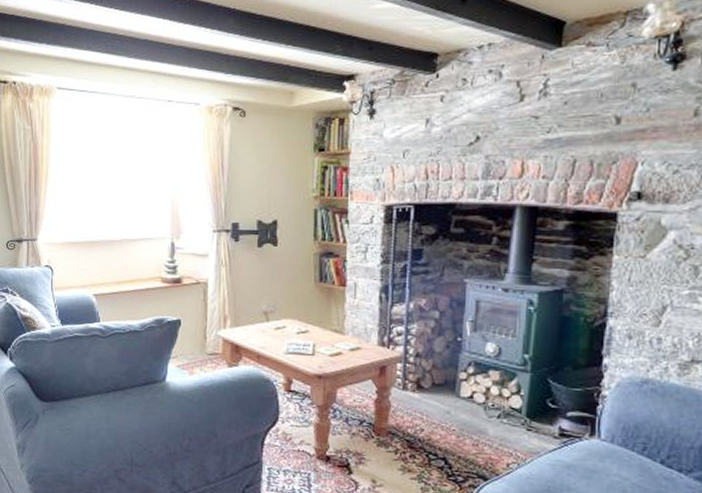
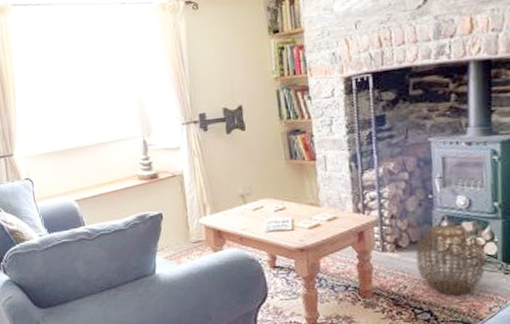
woven basket: none [437,370,509,447] -> present [415,224,485,296]

